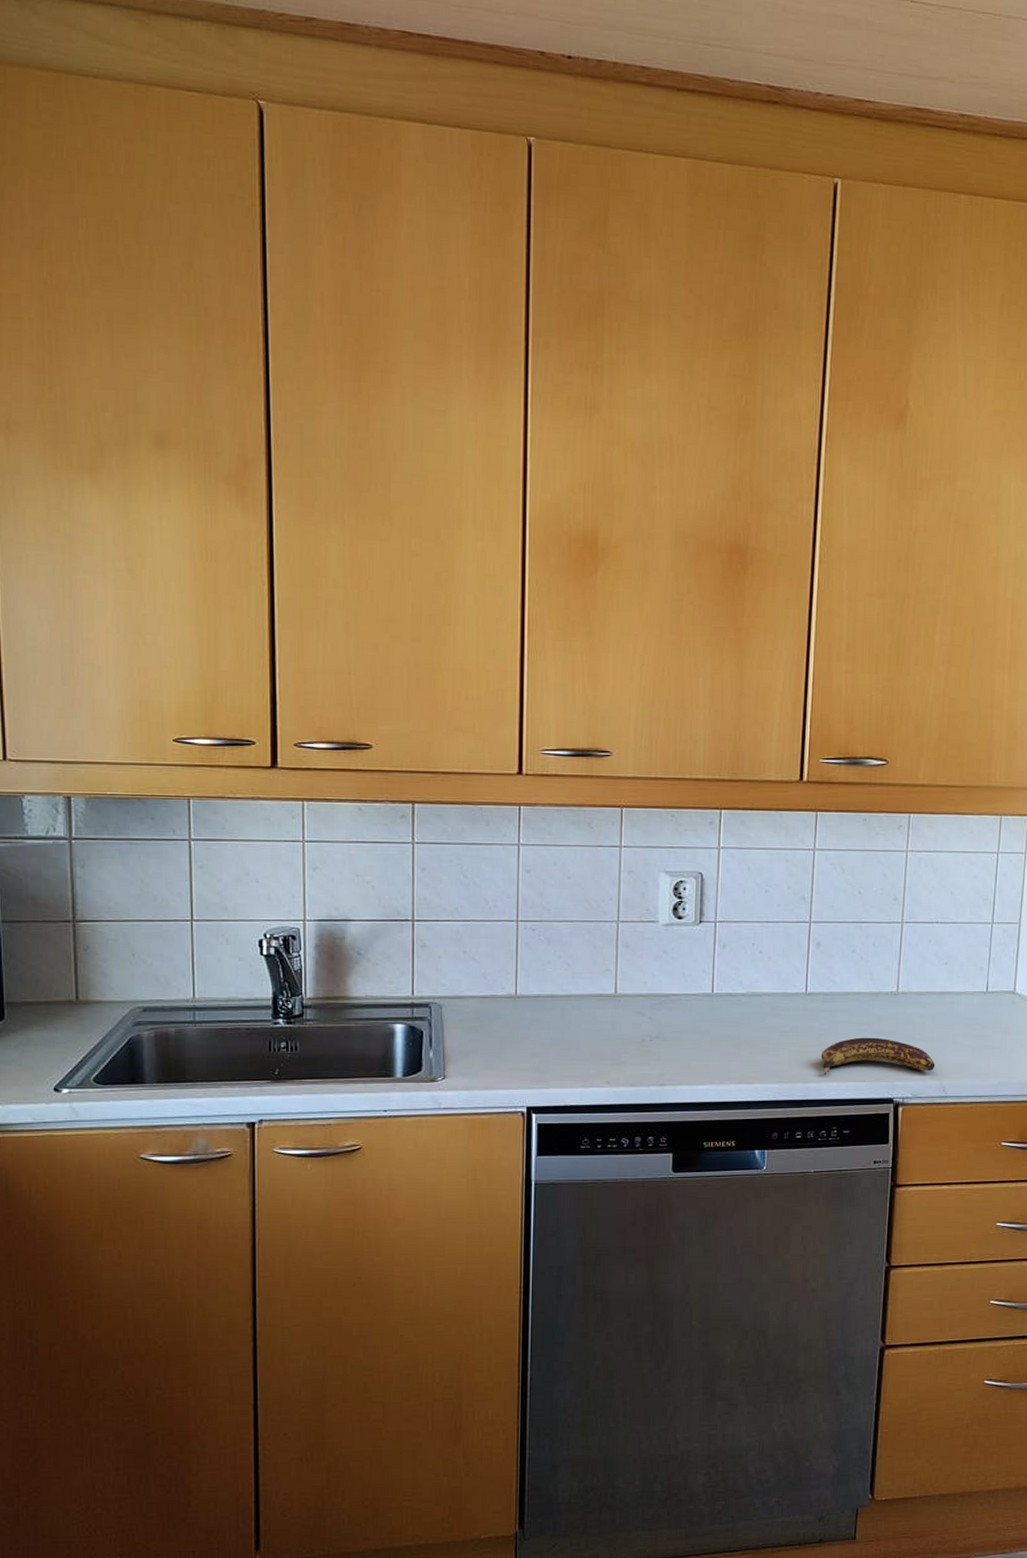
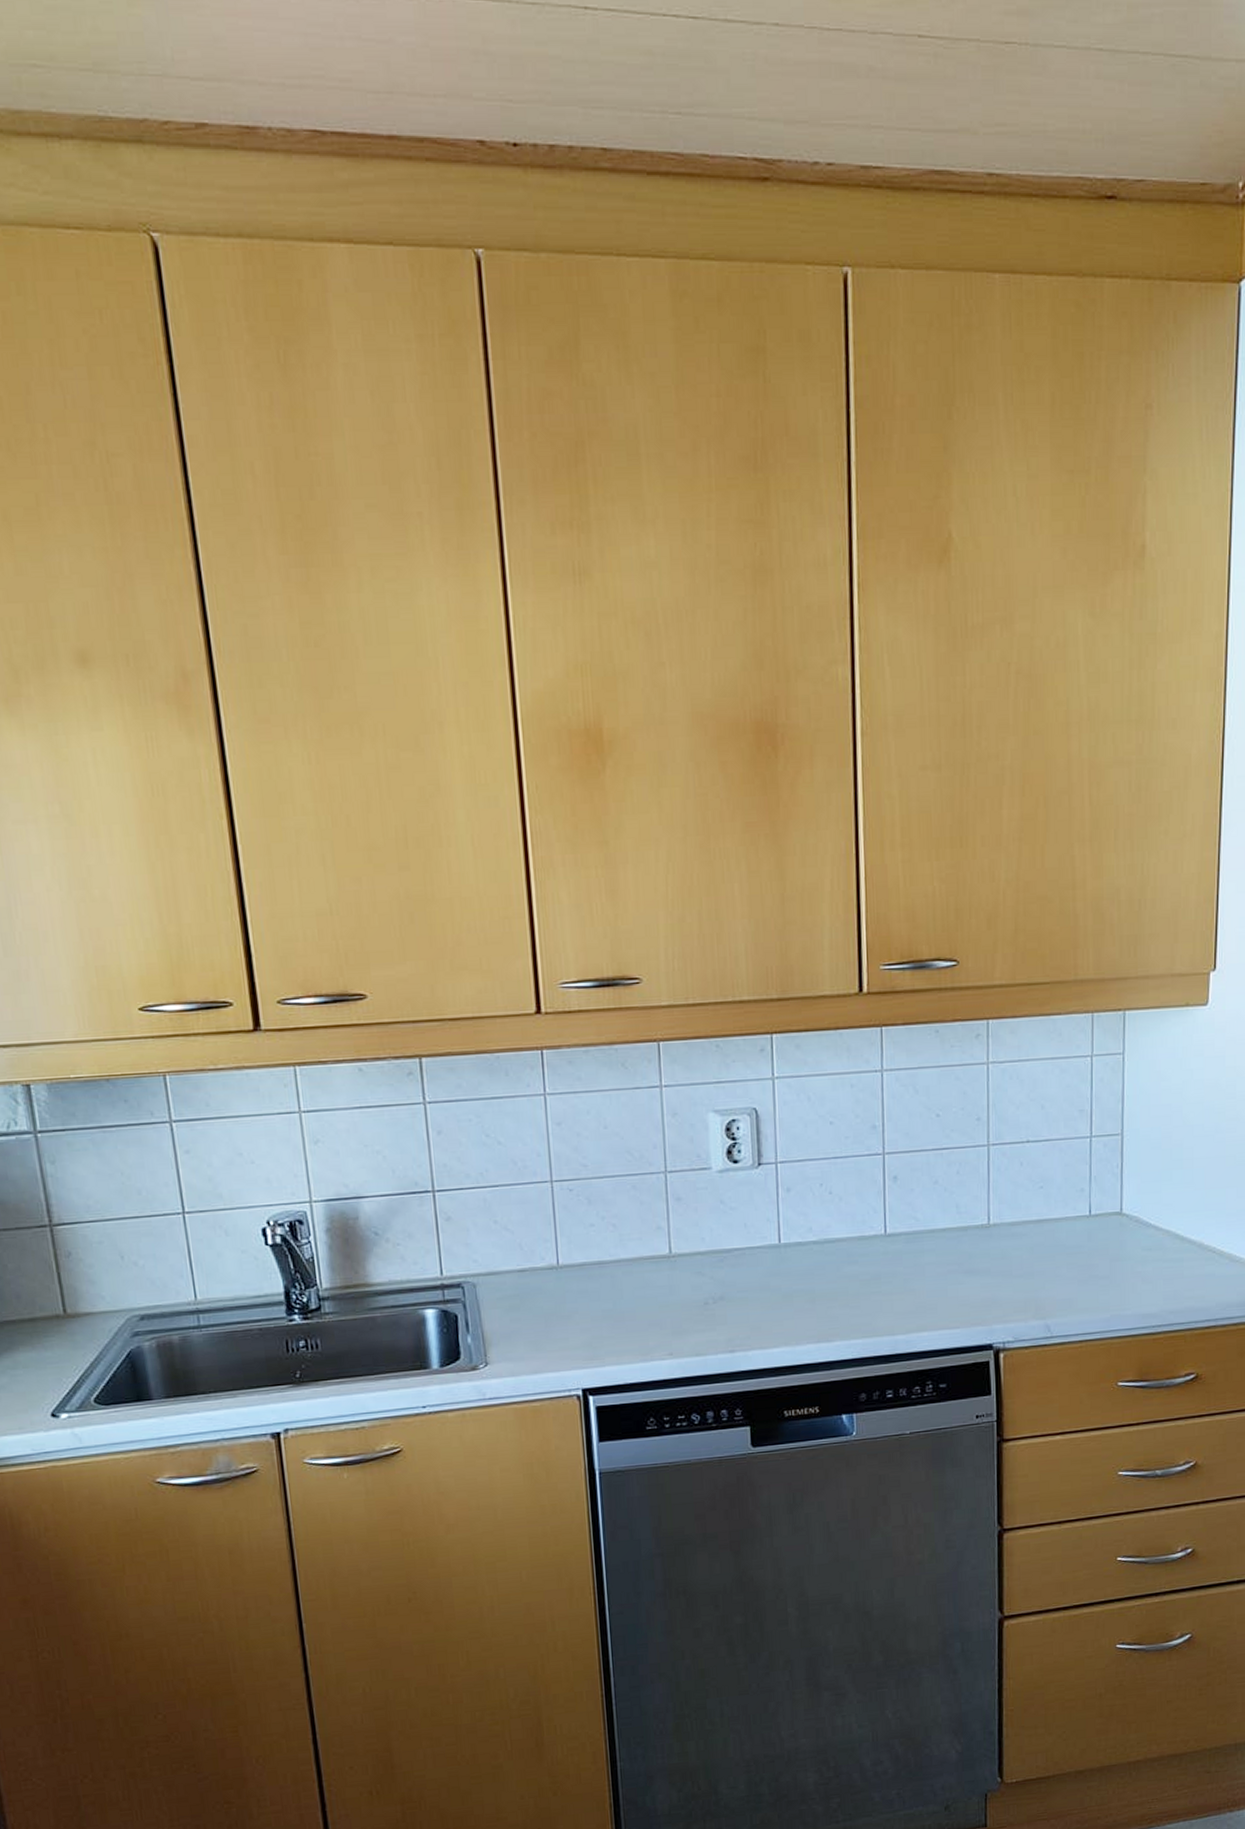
banana: present [820,1037,936,1076] -> none [907,1277,1038,1326]

